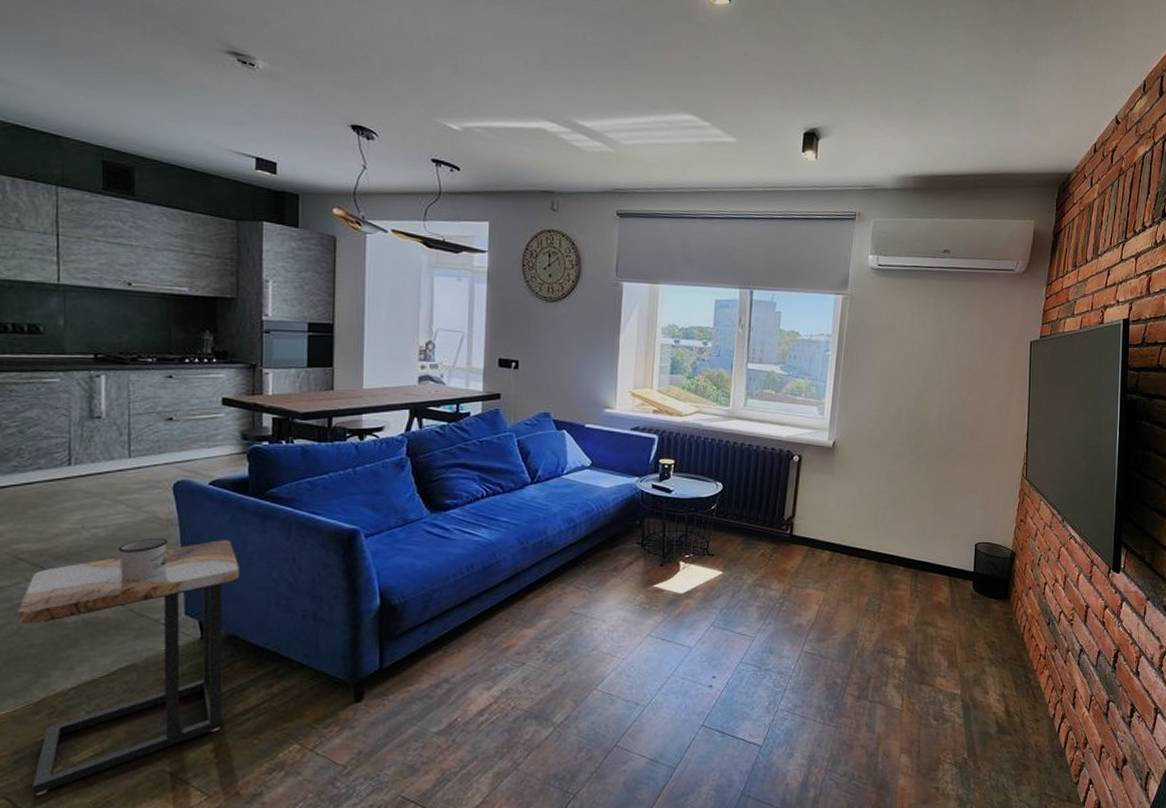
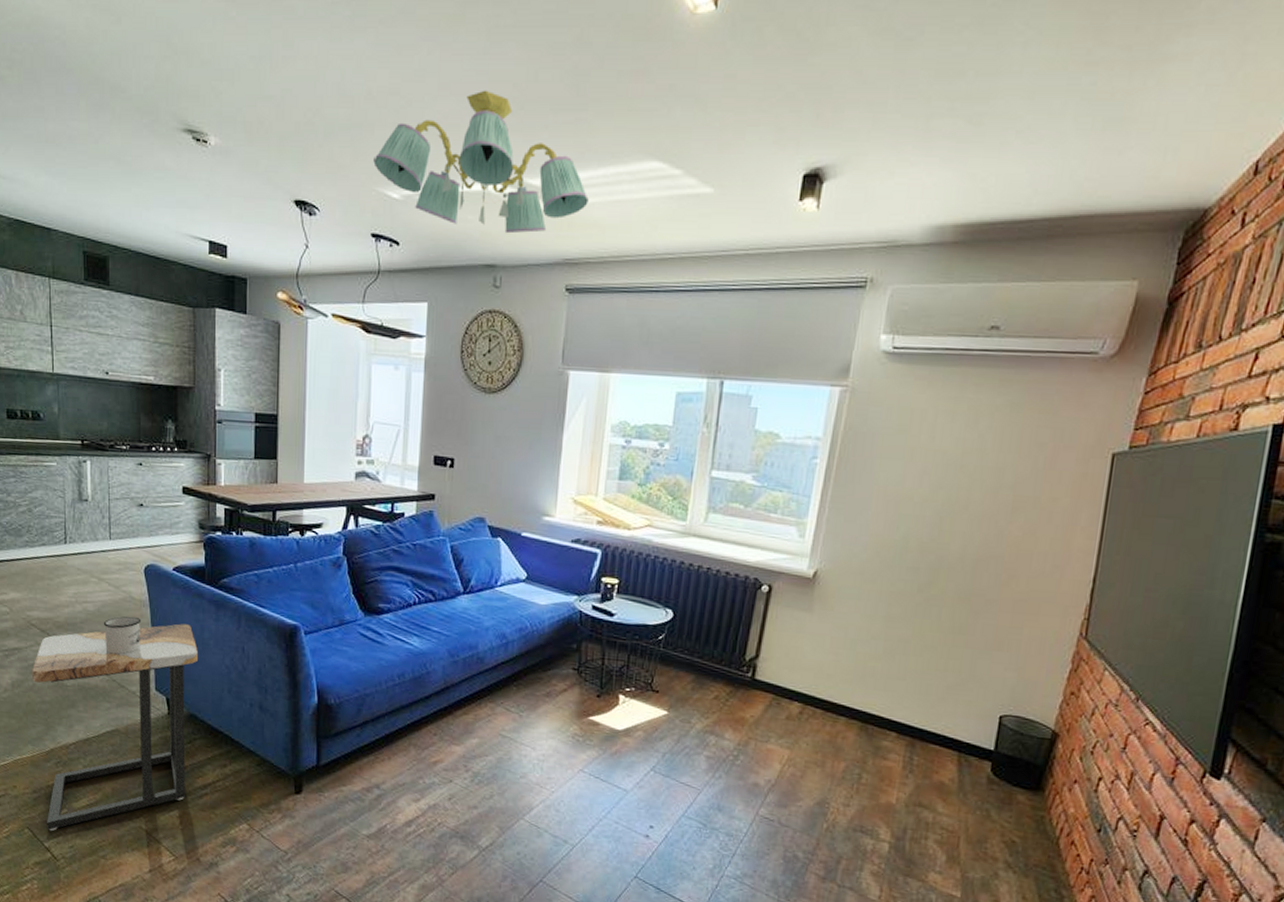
chandelier: none [433,44,634,166] -> present [373,90,589,234]

